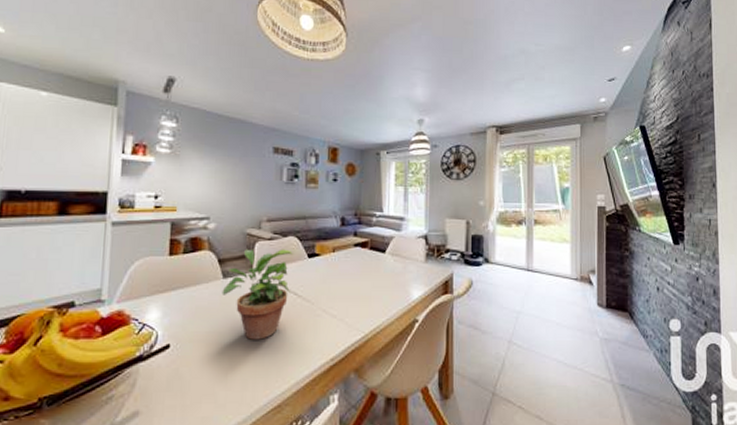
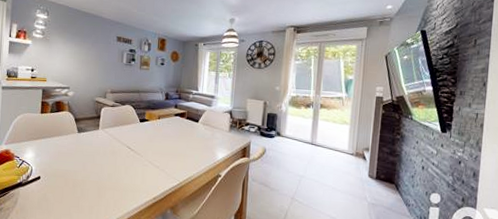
potted plant: present [222,249,293,340] -> none [77,112,129,179]

